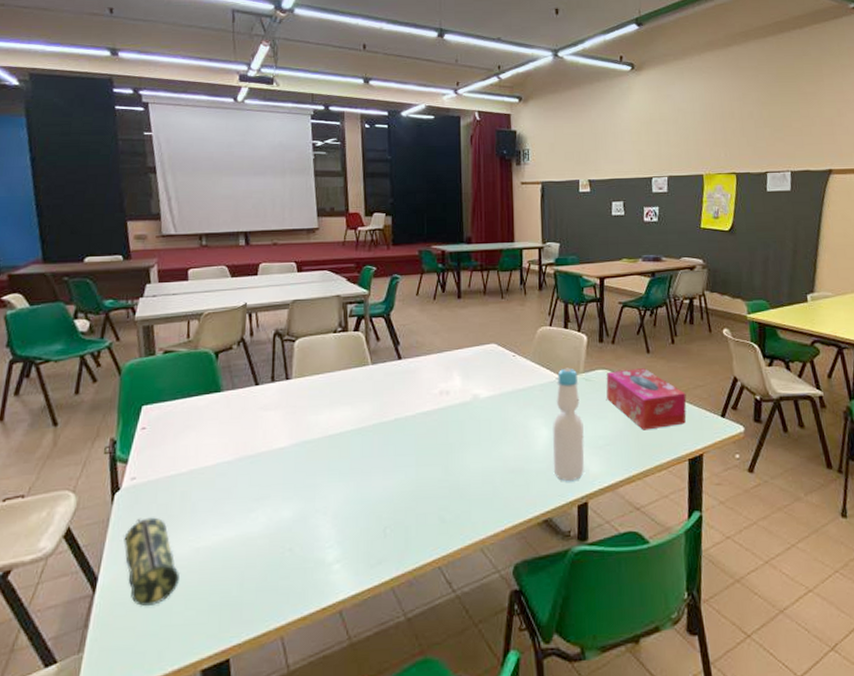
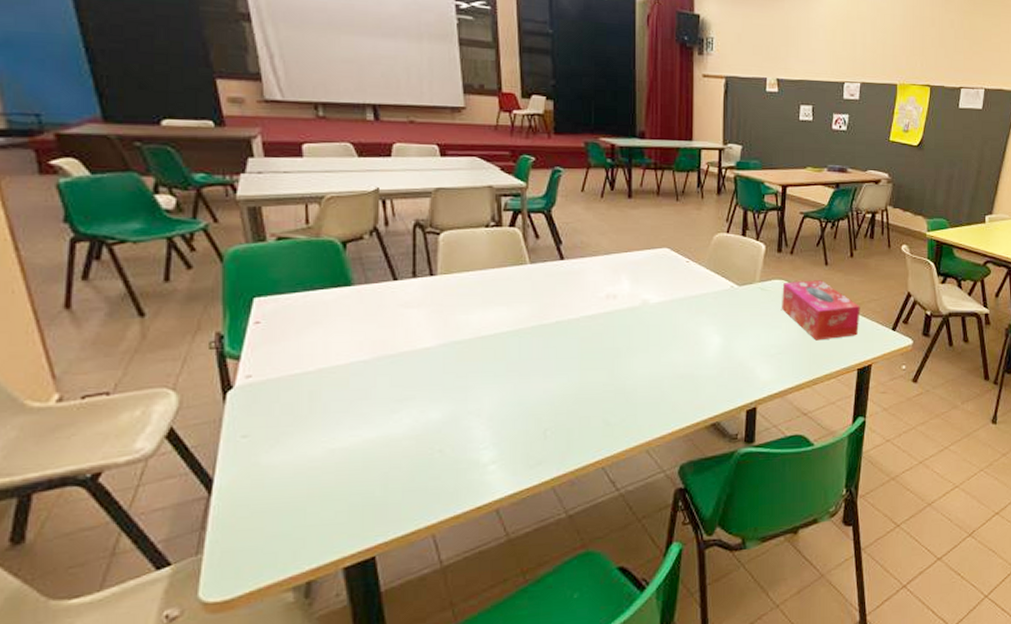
pencil case: present [123,517,179,606] -> none [242,417,312,507]
bottle: present [552,368,585,481] -> none [723,276,756,387]

